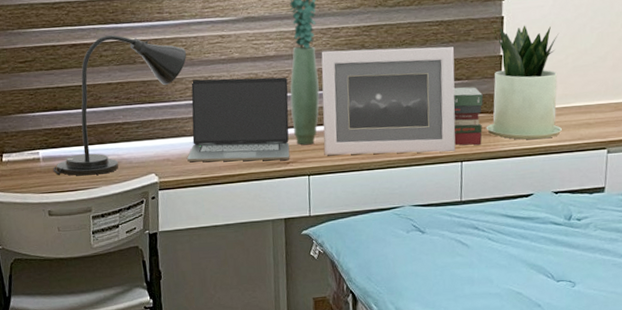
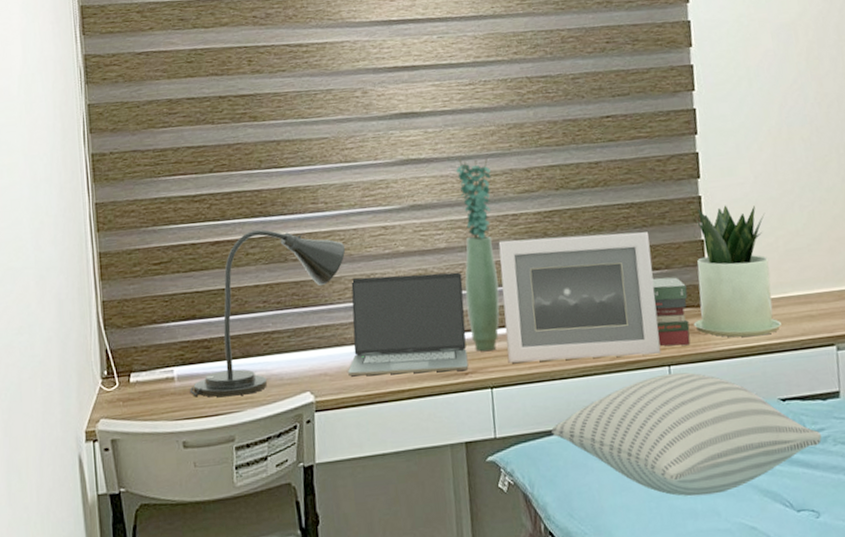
pillow: none [357,167,585,267] -> present [551,372,822,497]

